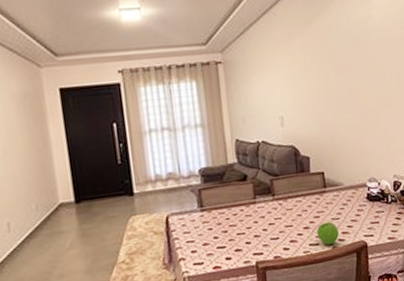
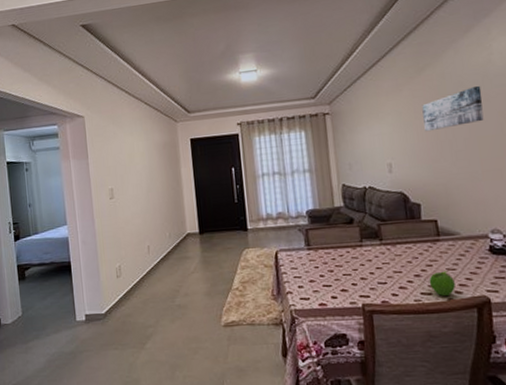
wall art: none [311,39,364,85] -> present [422,85,484,132]

